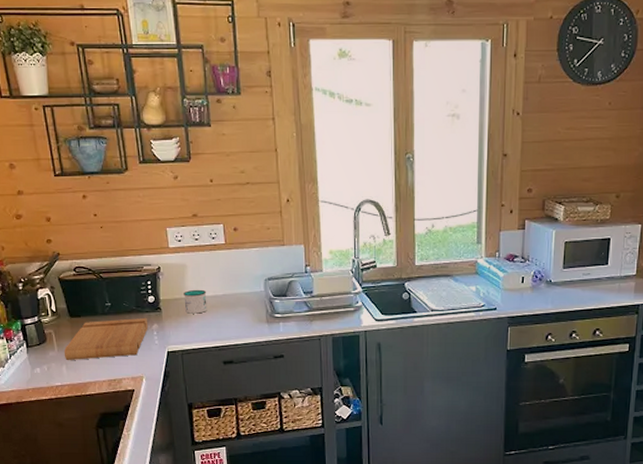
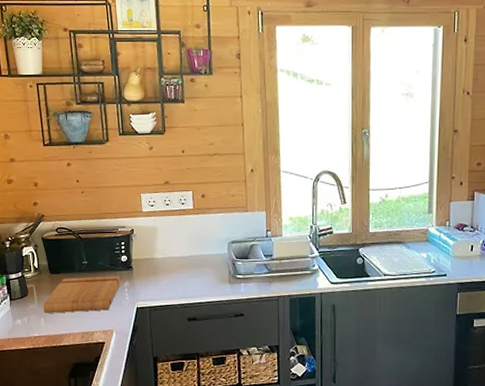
mug: present [182,289,207,314] -> none [153,250,175,273]

